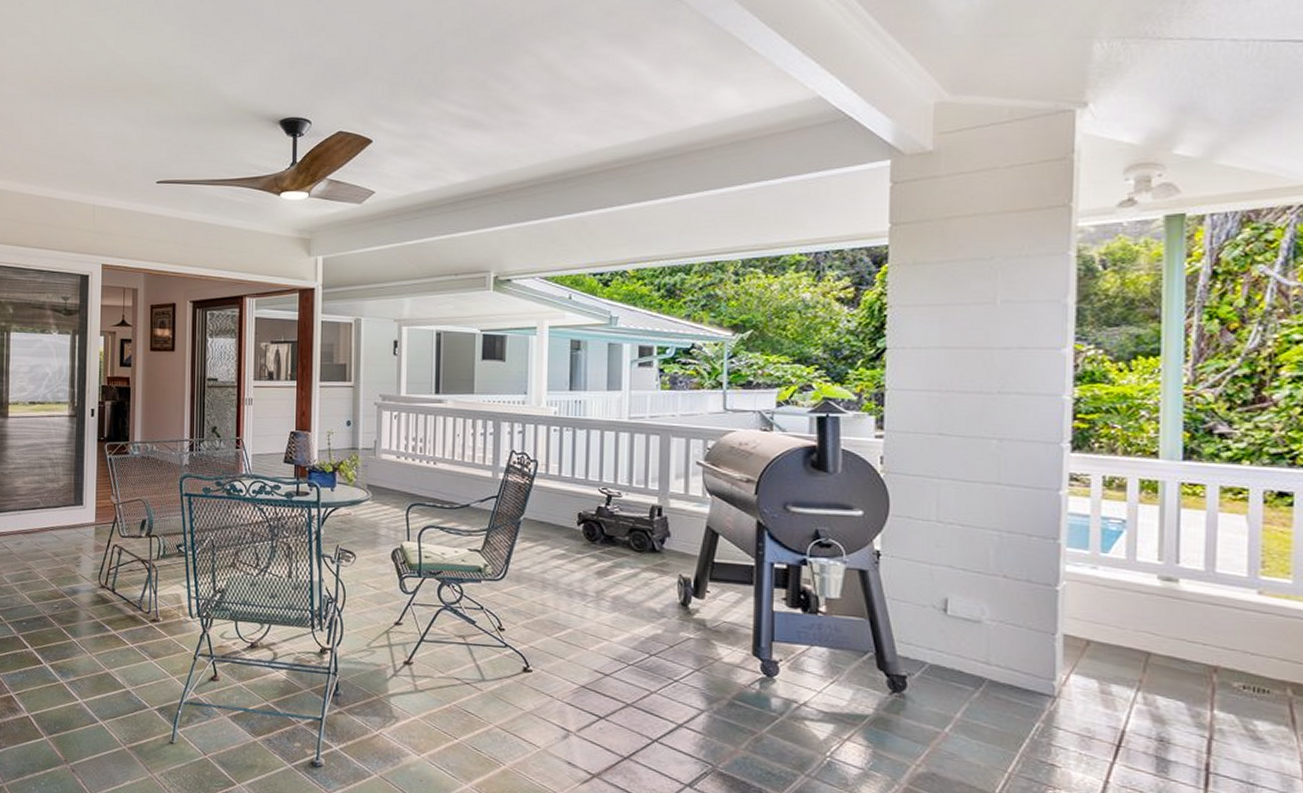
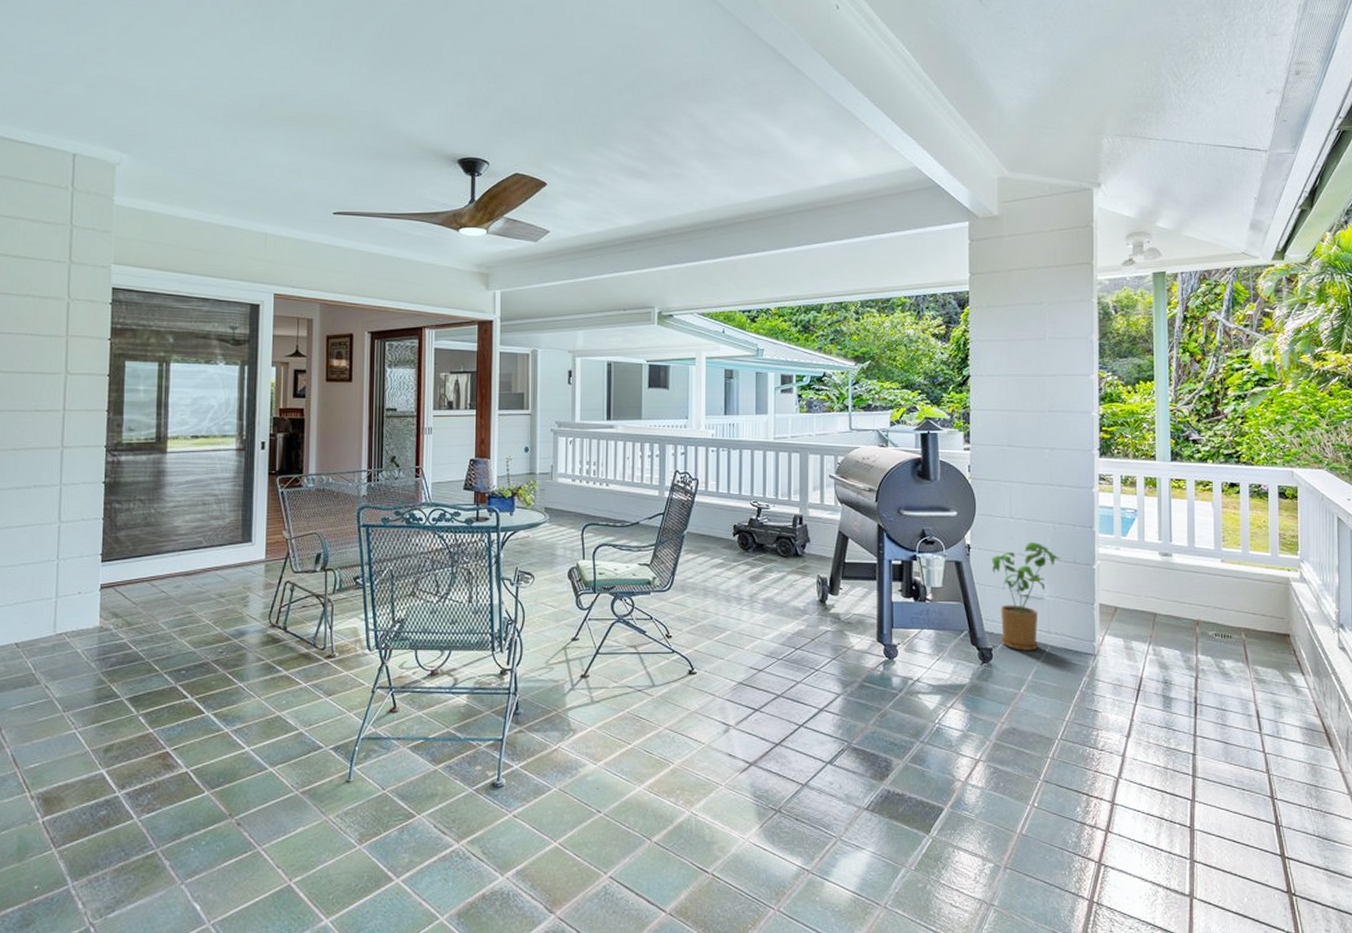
house plant: none [908,551,1010,684] -> present [991,541,1062,651]

